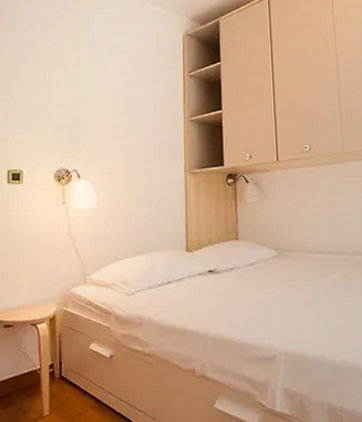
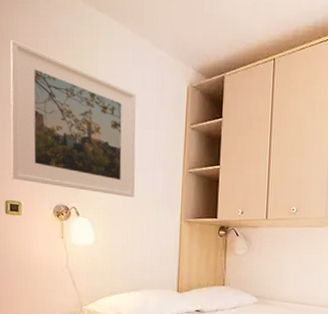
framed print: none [12,15,136,154] -> present [10,40,136,198]

